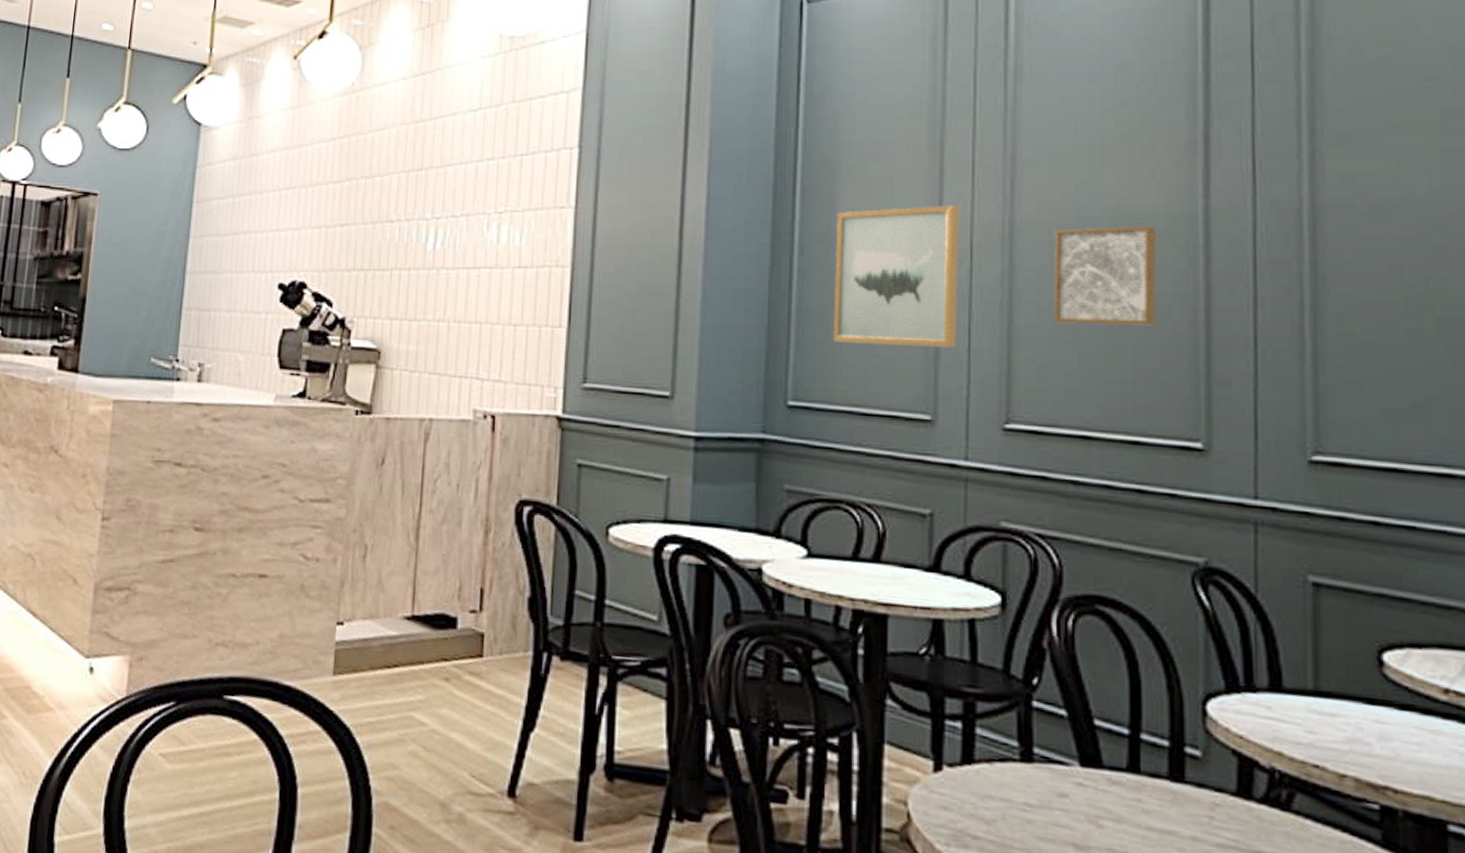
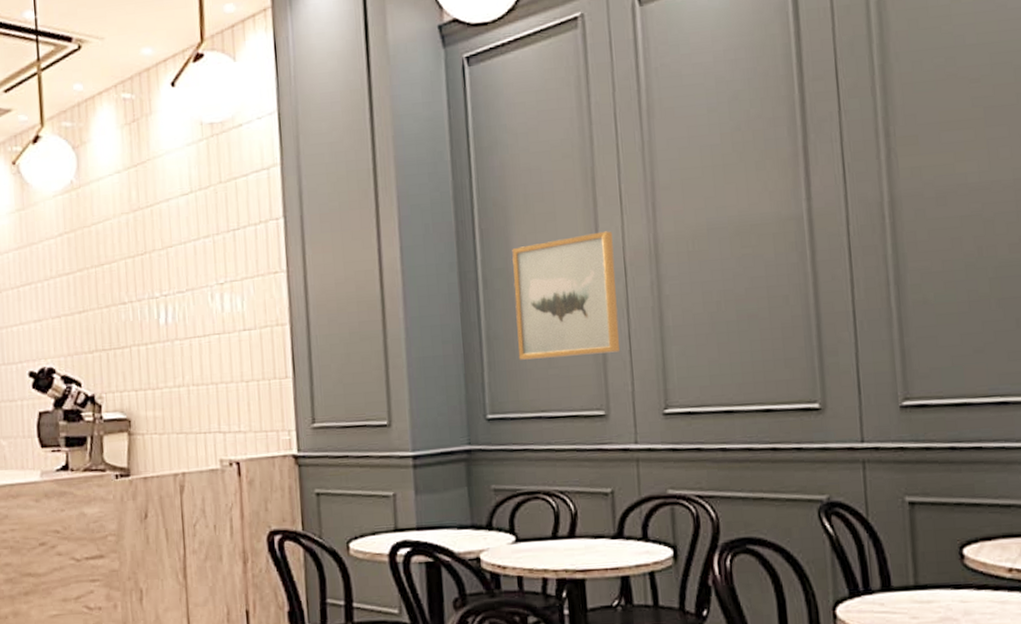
wall art: present [1053,225,1157,326] -> none [691,229,777,321]

